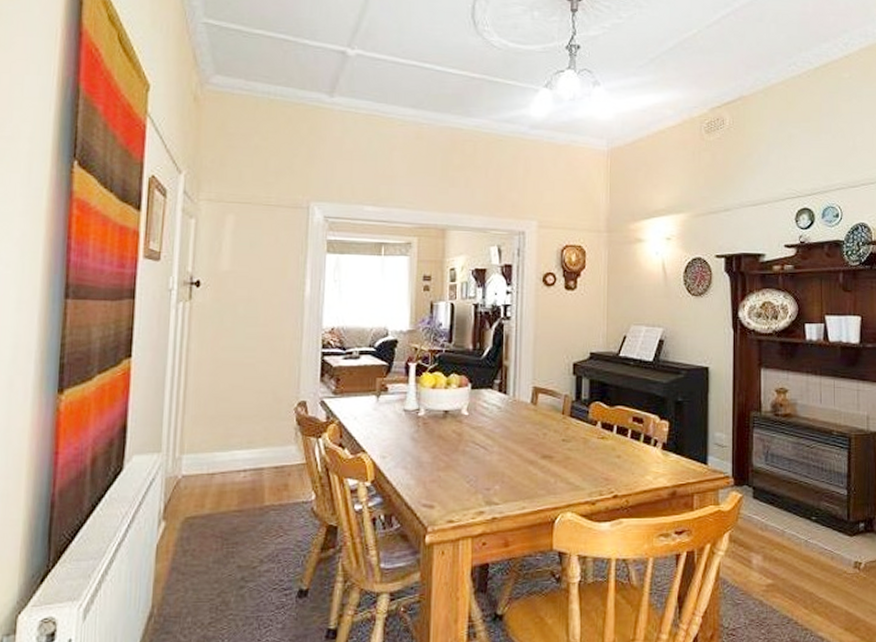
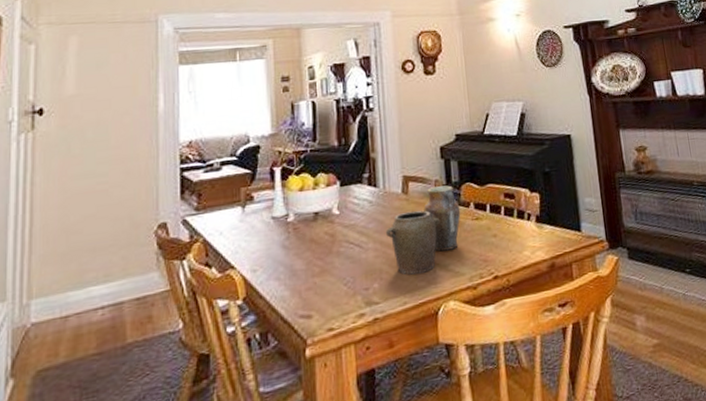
jar set: none [511,401,587,482] -> present [385,185,461,275]

